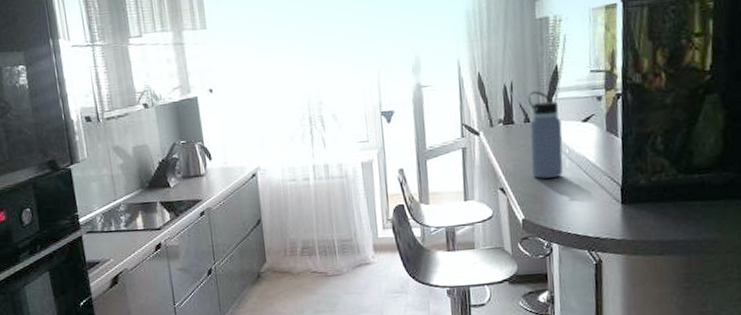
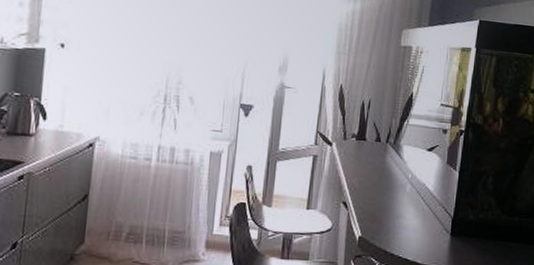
water bottle: present [528,91,563,179] -> none [375,113,409,200]

